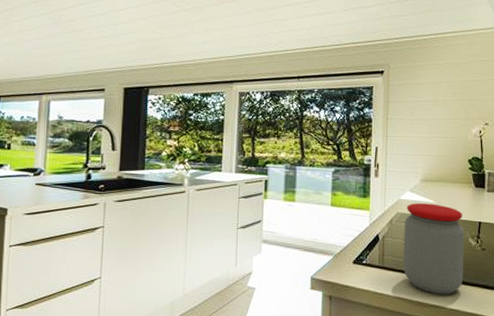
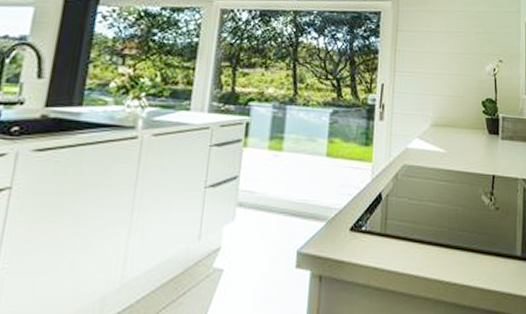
jar: present [403,203,465,295] -> none [408,153,478,268]

